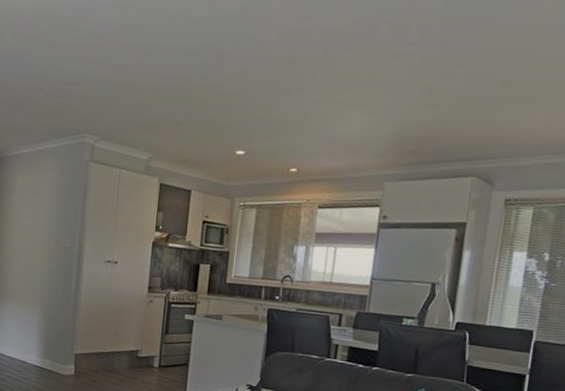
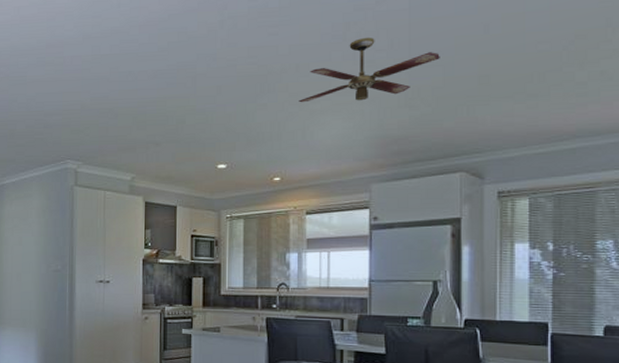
ceiling fan: none [324,29,469,96] -> present [299,37,440,103]

